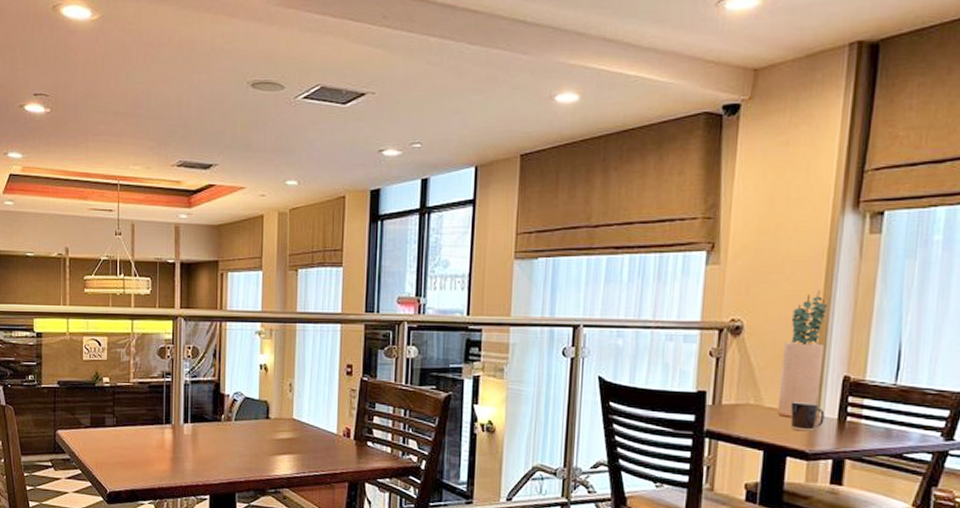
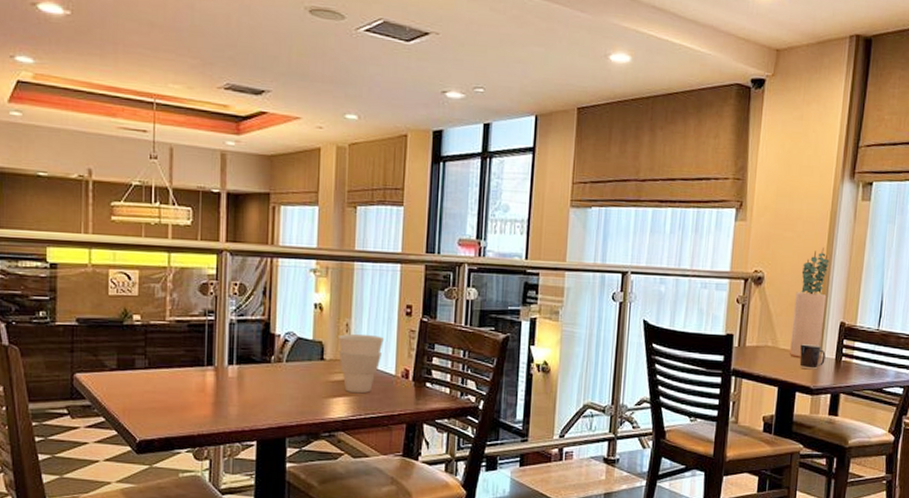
cup: none [282,394,325,452] -> present [338,334,384,394]

